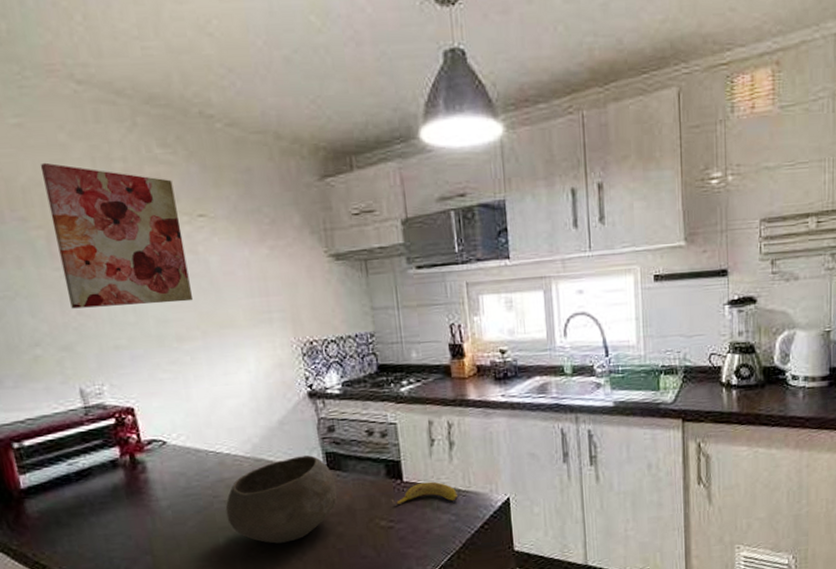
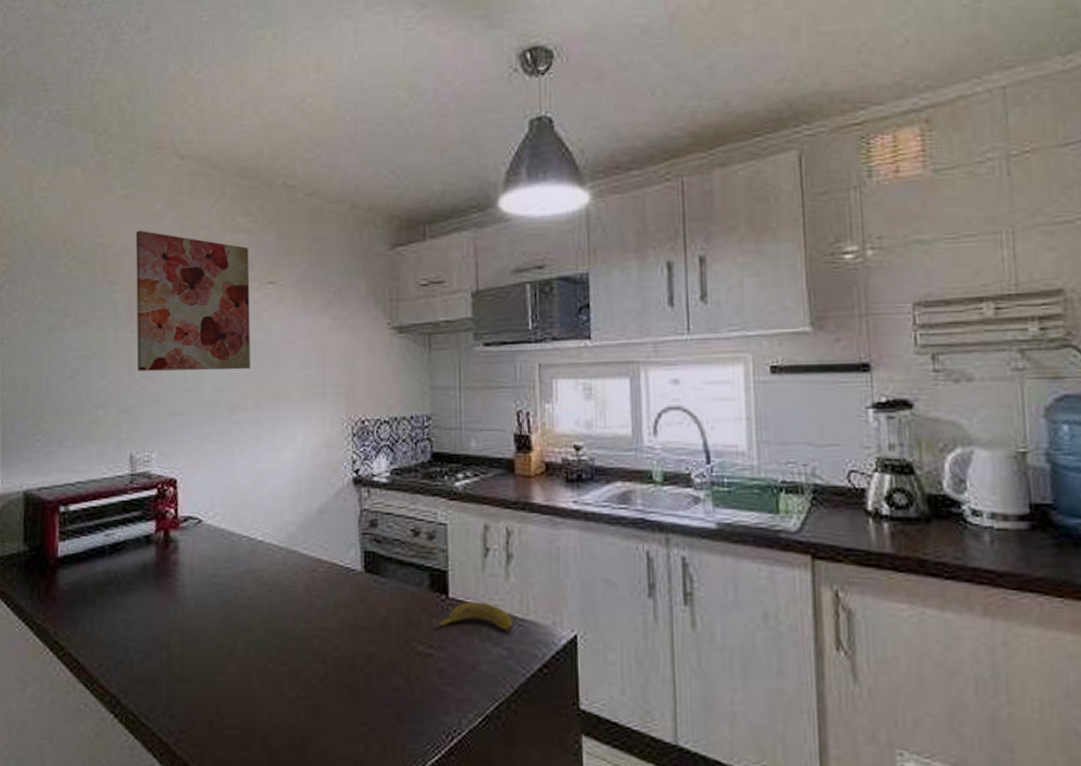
bowl: present [225,455,338,544] -> none [250,552,372,657]

